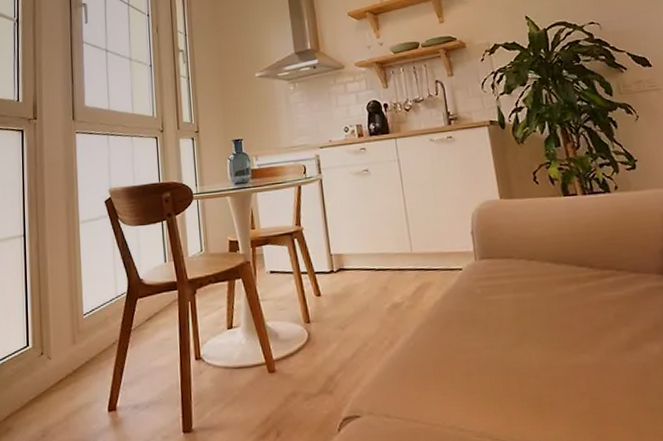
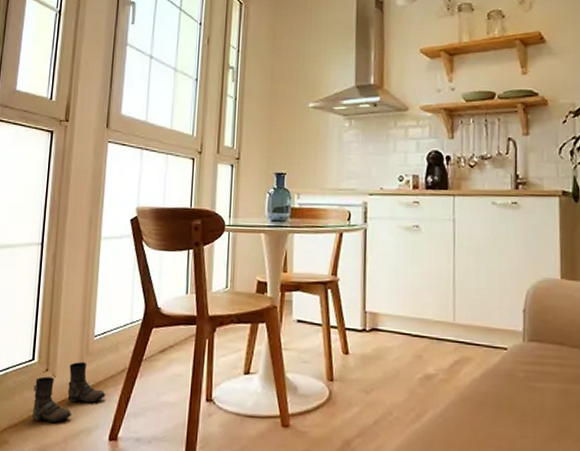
boots: none [31,340,101,404] -> present [32,361,106,423]

